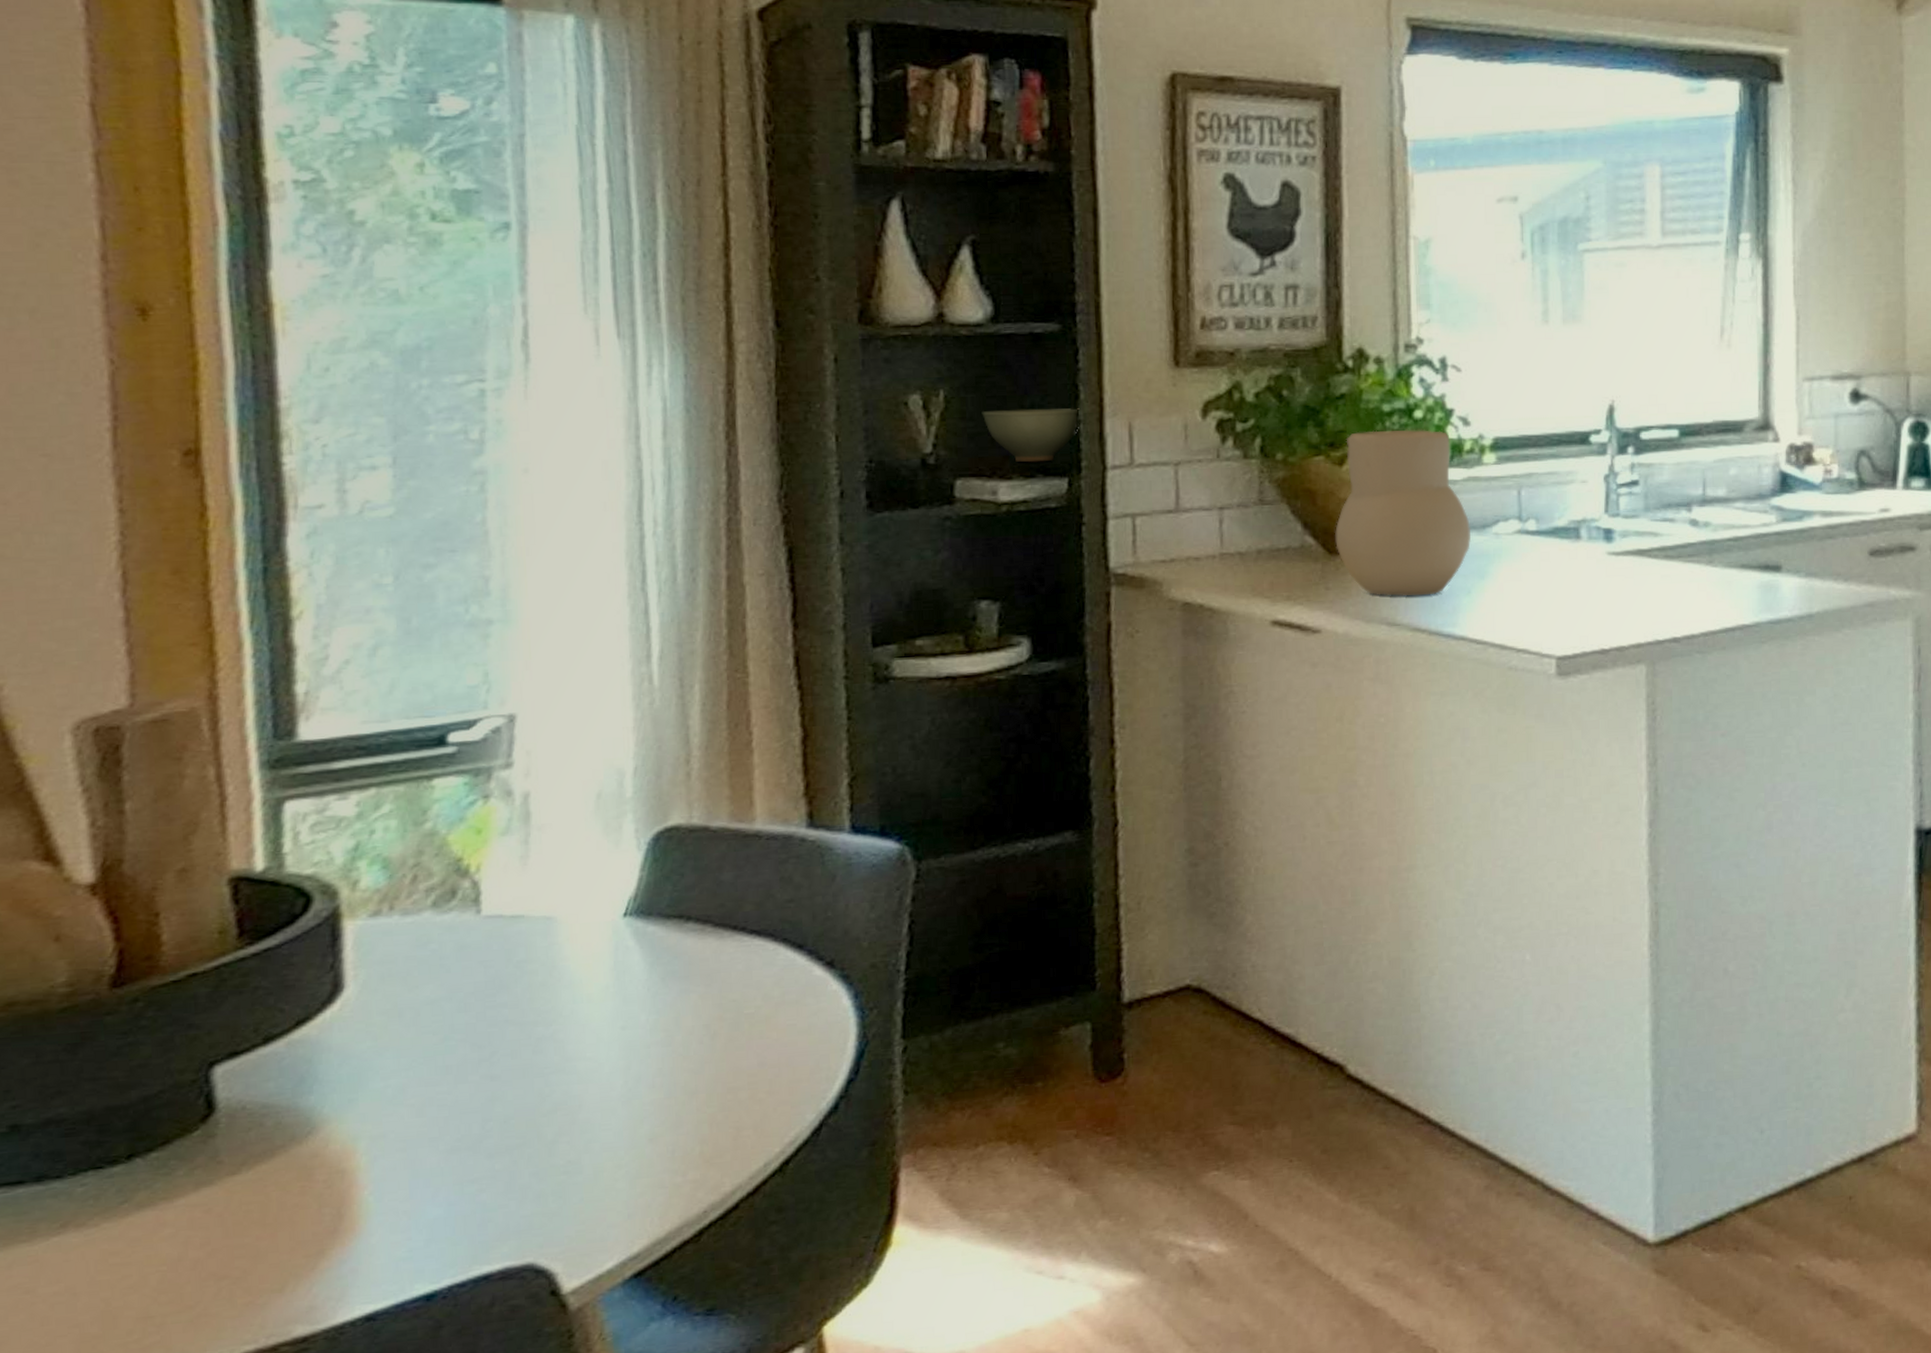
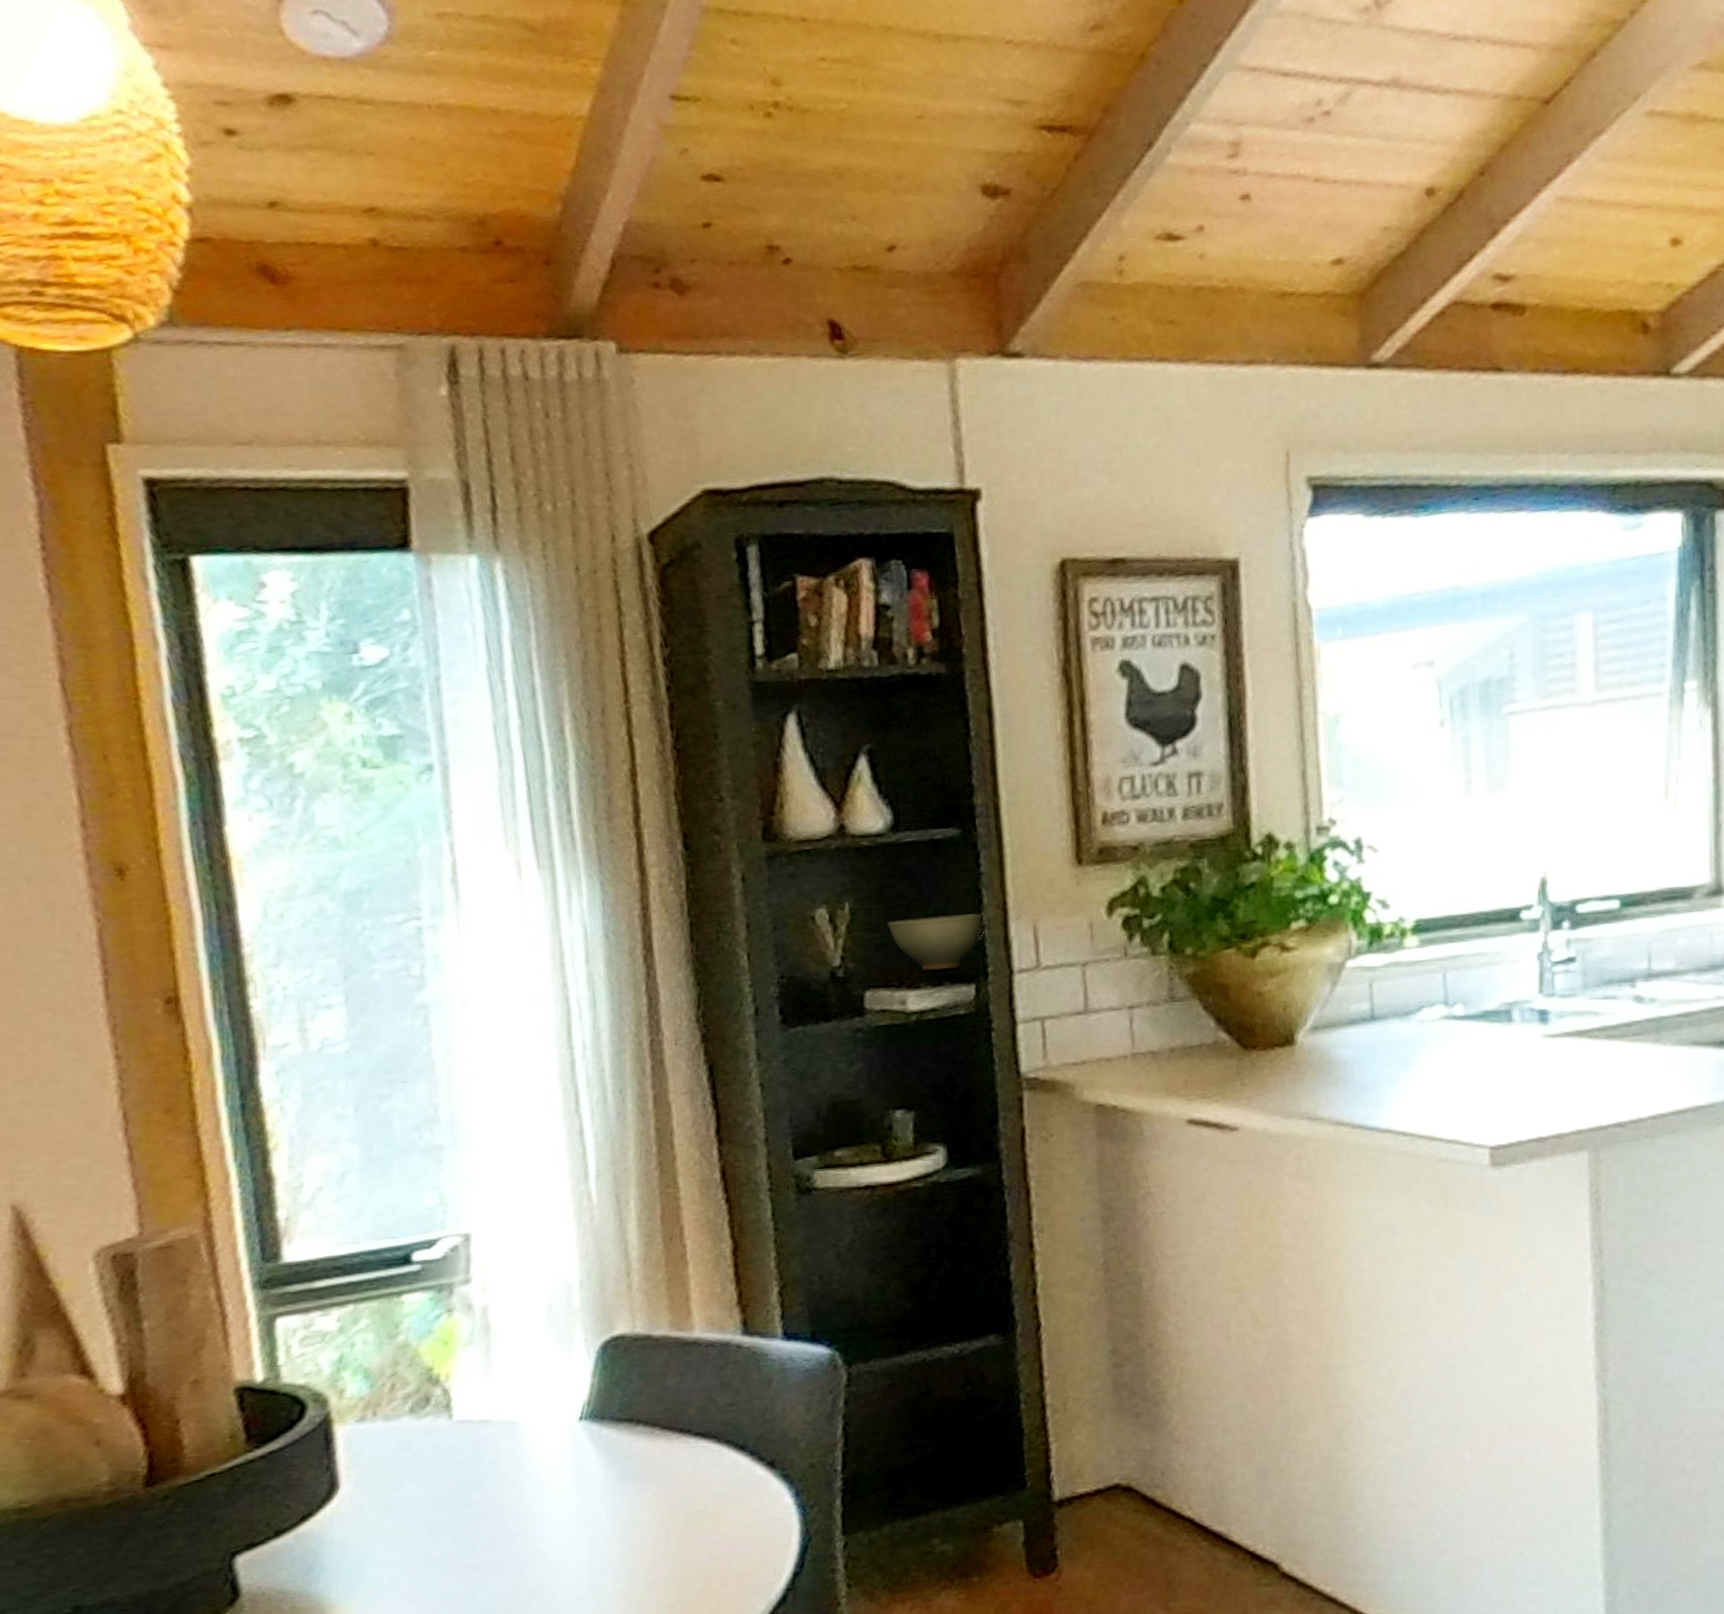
ceramic jug: present [1335,429,1471,596] -> none [1249,915,1394,1090]

